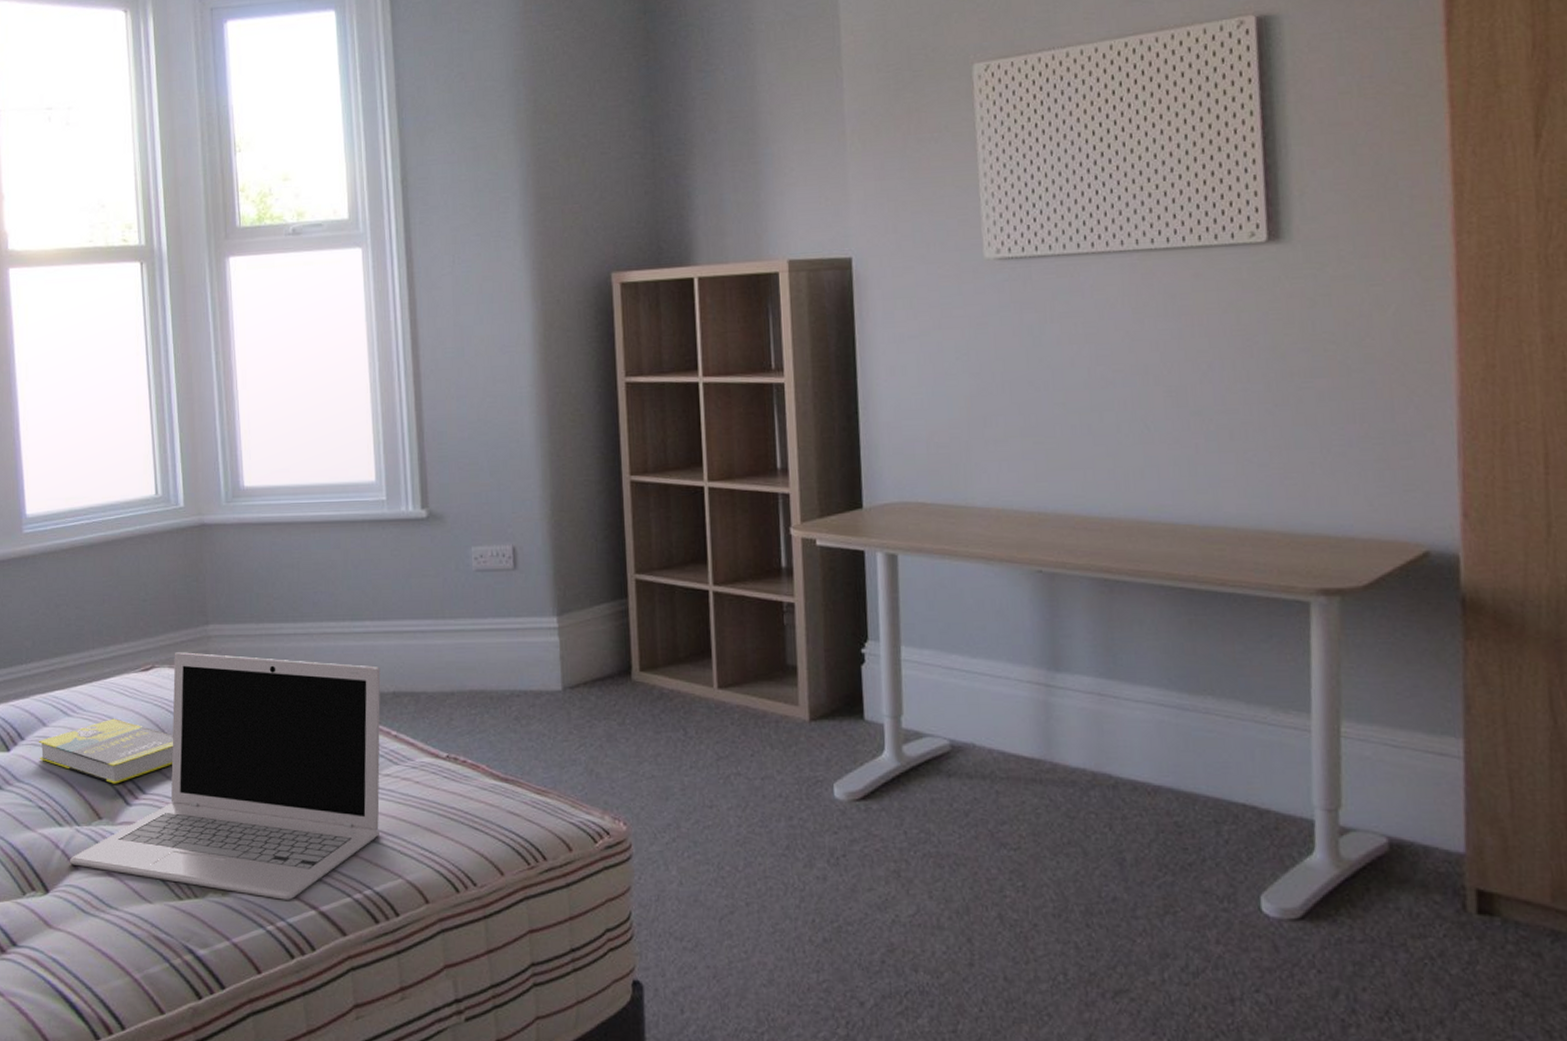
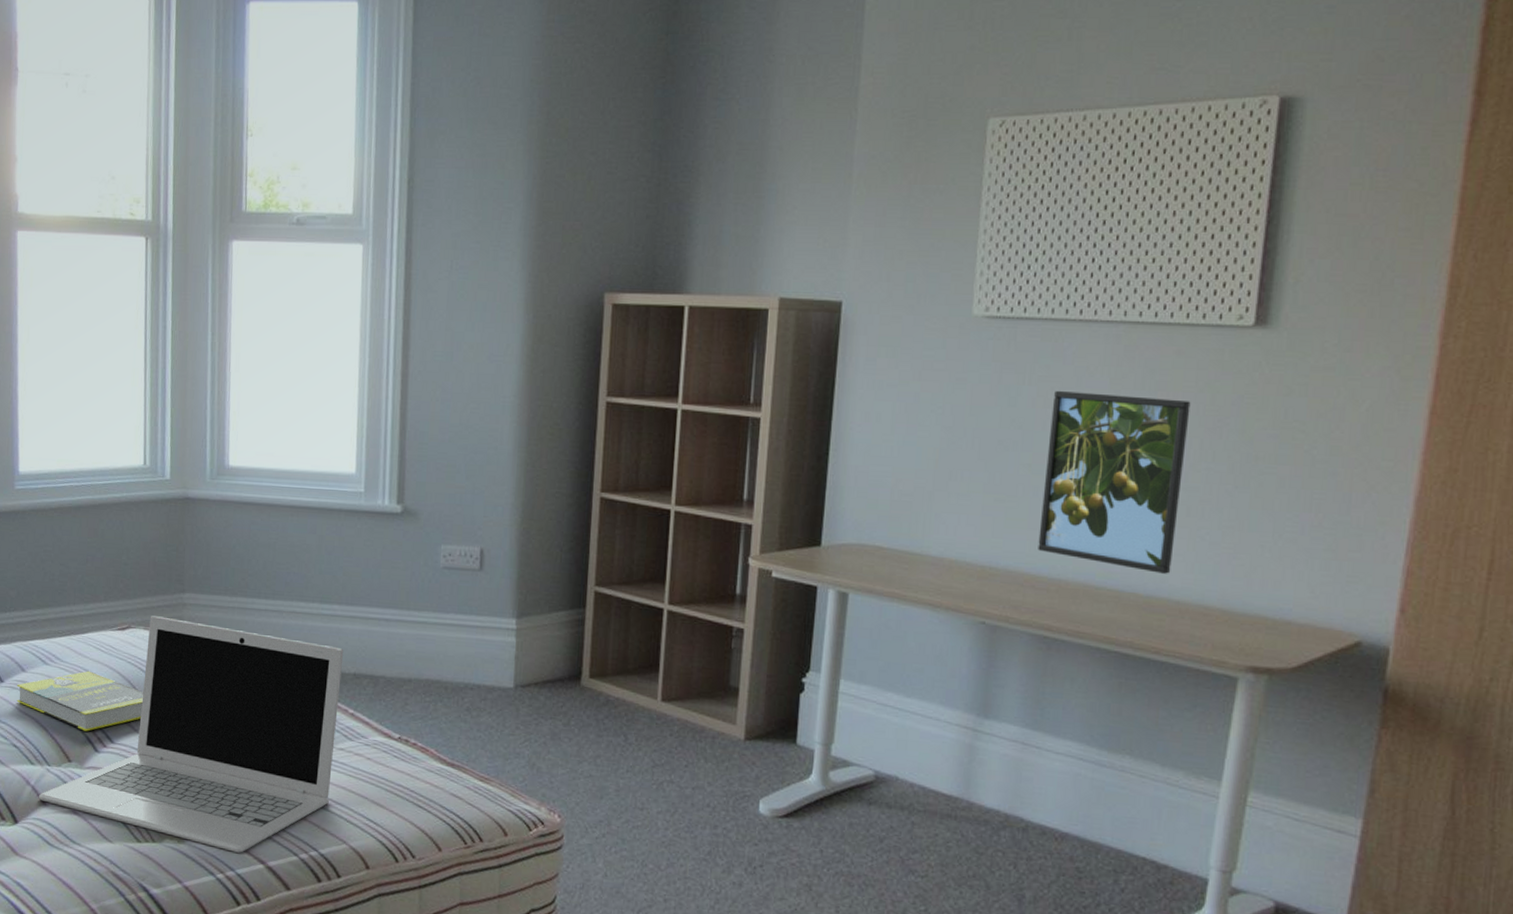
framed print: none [1077,322,1224,502] -> present [1038,390,1191,574]

